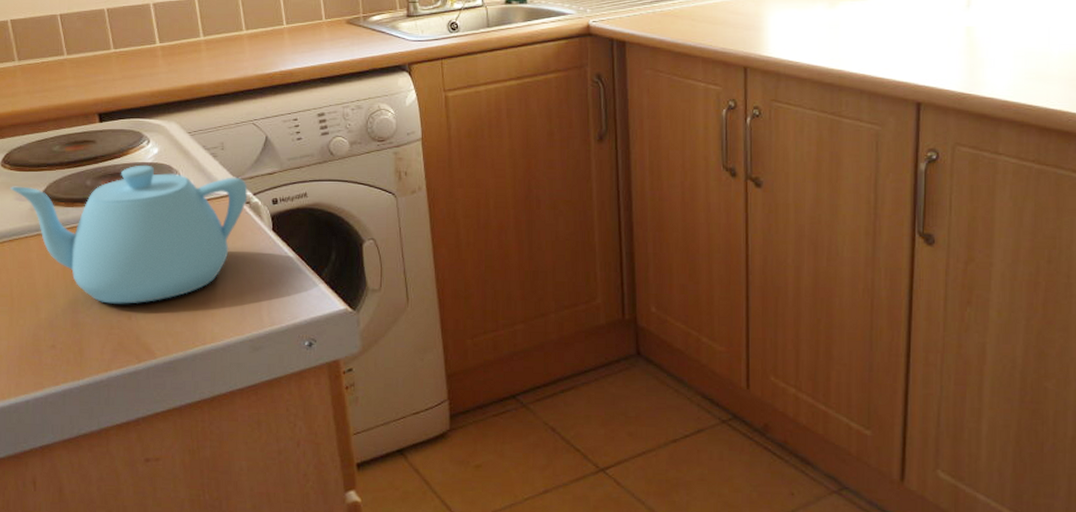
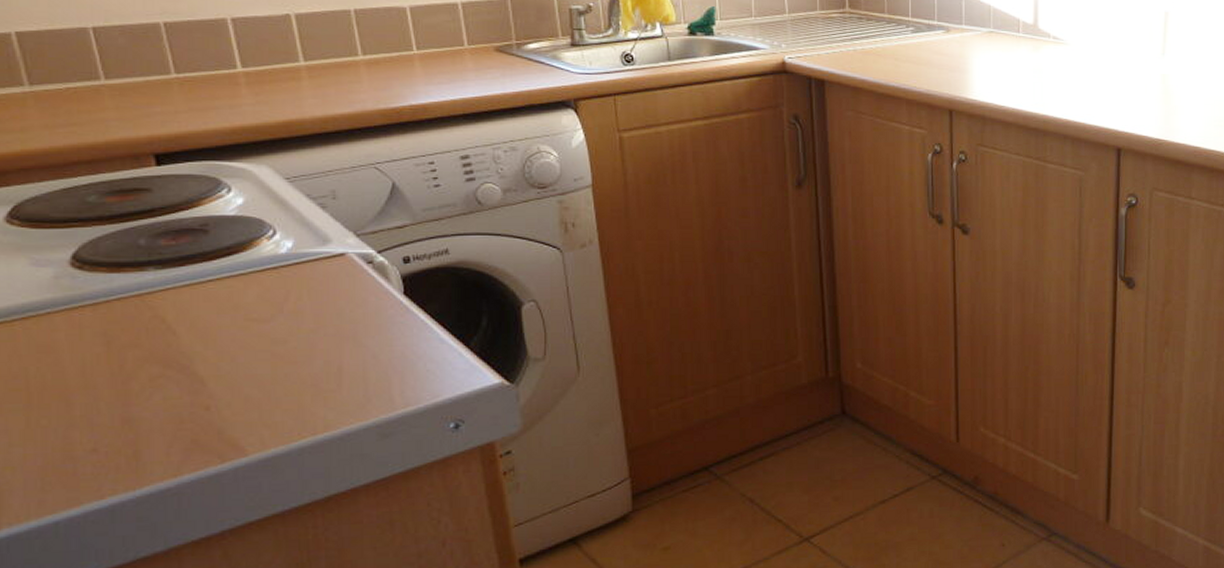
teapot: present [10,165,248,304] -> none [21,218,370,392]

